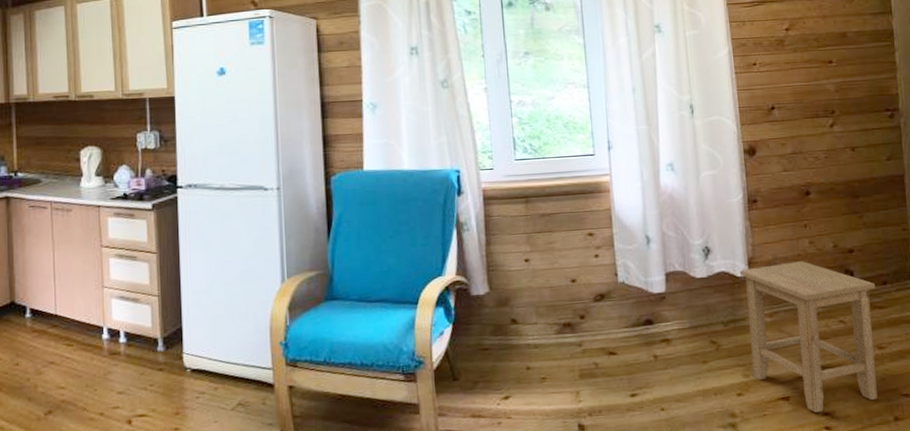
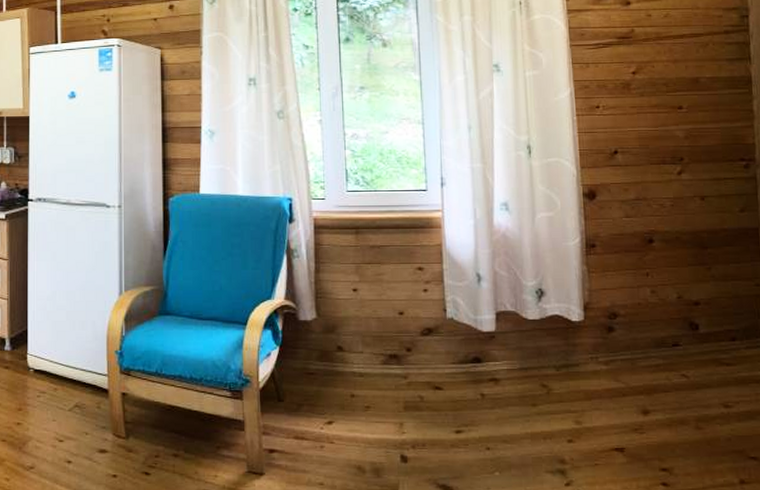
stool: present [739,261,878,413] -> none [574,310,723,467]

